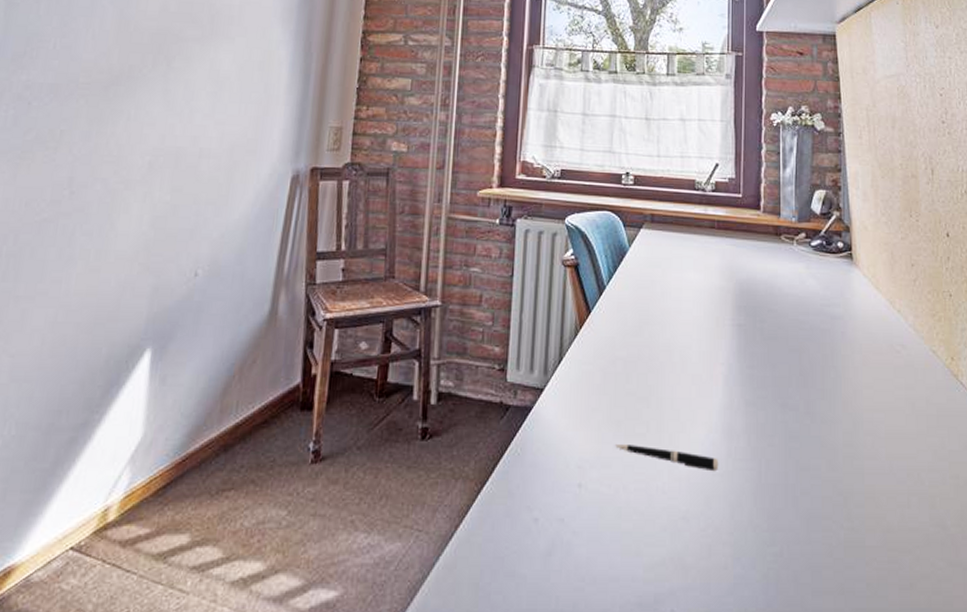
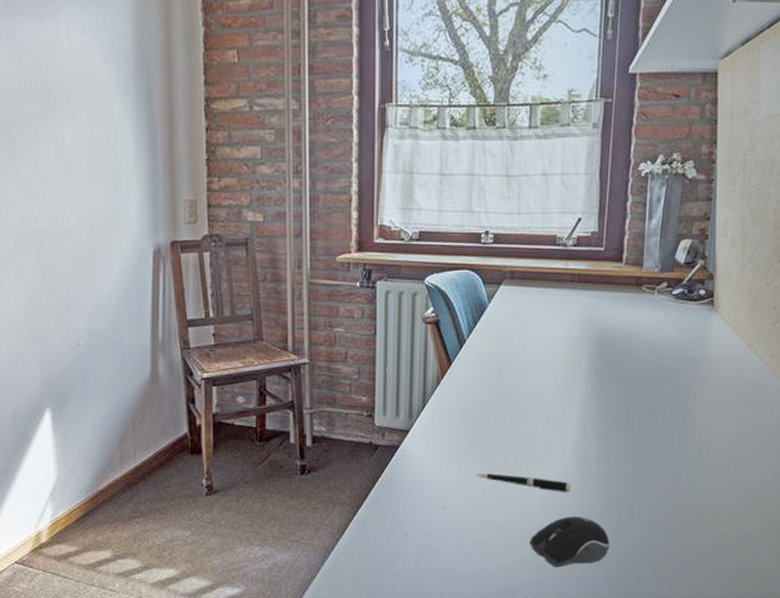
computer mouse: none [675,501,764,570] -> present [530,516,610,568]

